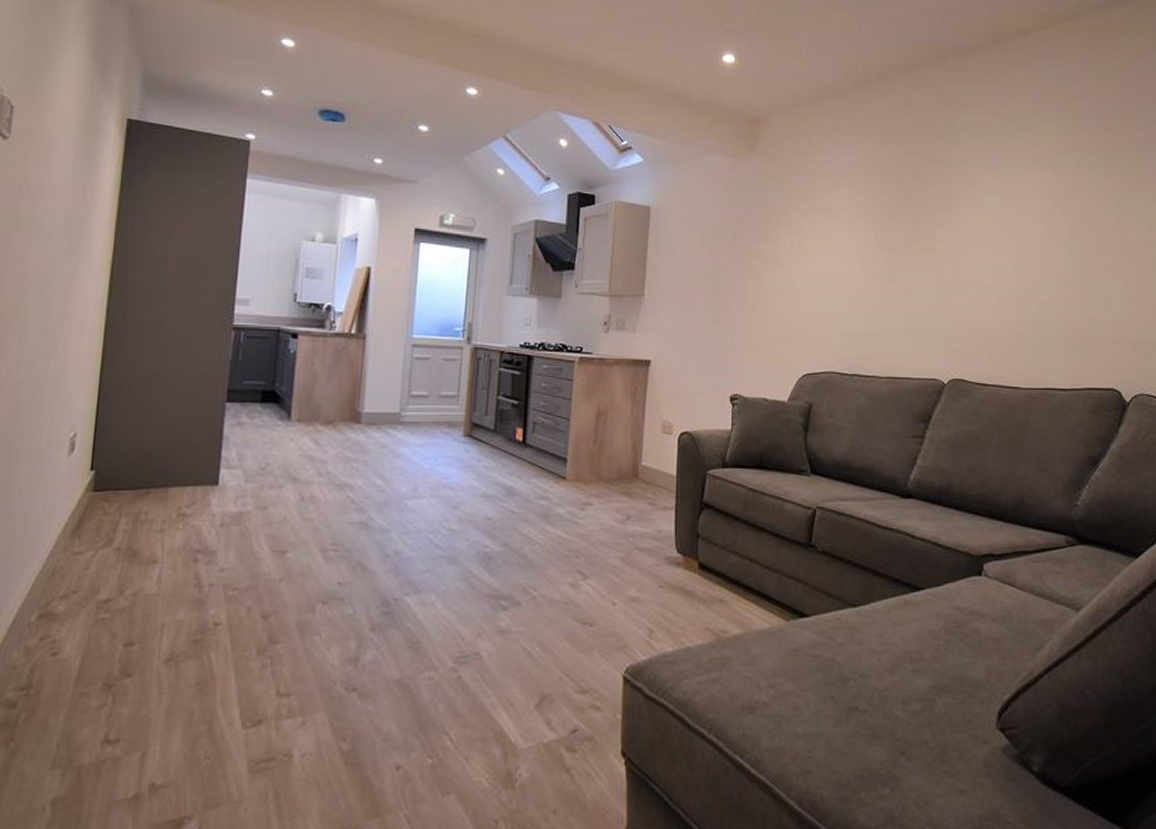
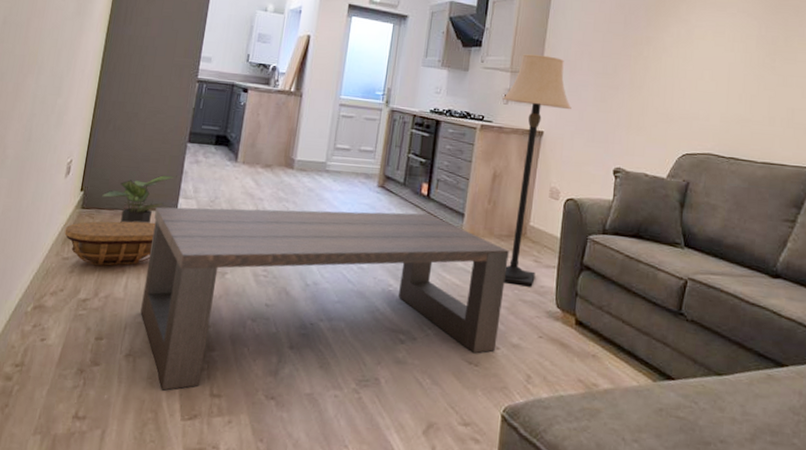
basket: none [73,500,192,559] -> present [64,221,156,266]
potted plant: none [118,443,214,504] -> present [101,175,176,223]
coffee table: none [180,462,620,697] -> present [140,207,509,391]
lamp: none [601,275,680,533] -> present [502,54,572,287]

